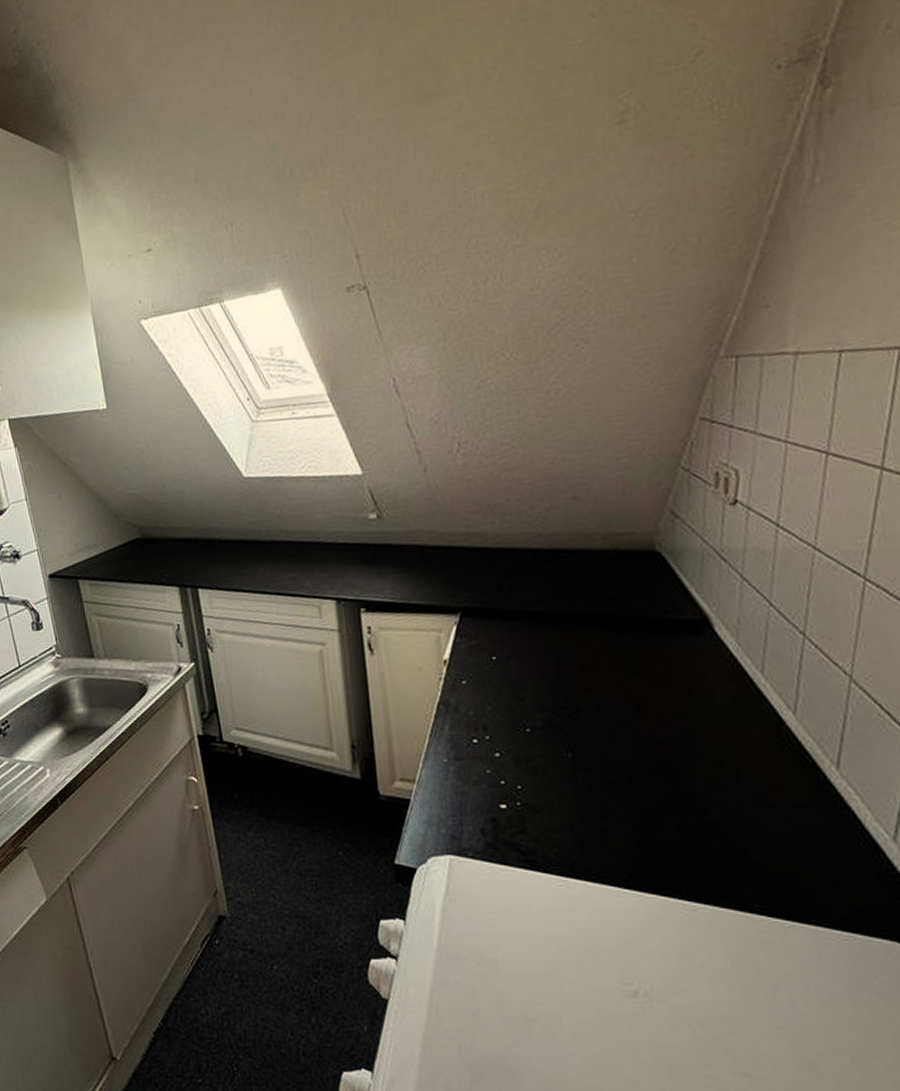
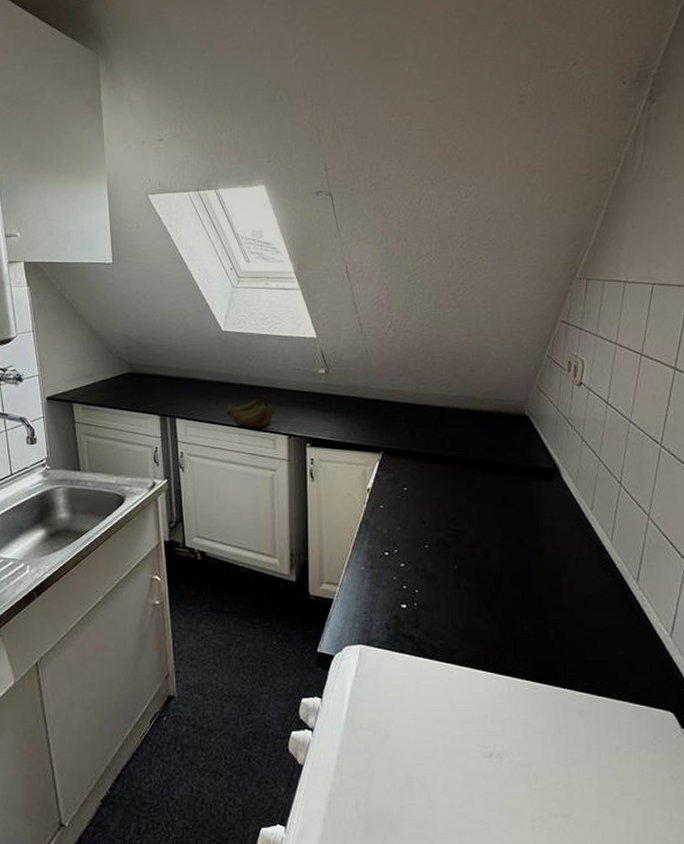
fruit: none [257,551,317,598] -> present [226,394,275,431]

